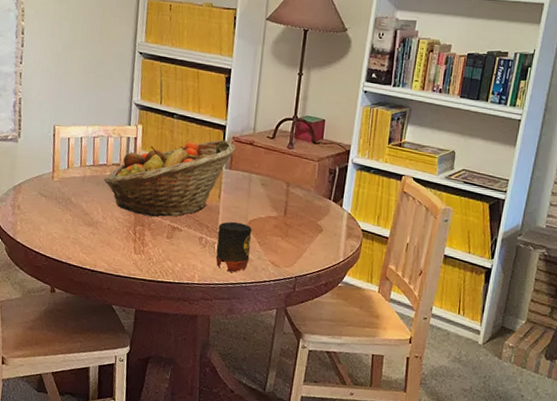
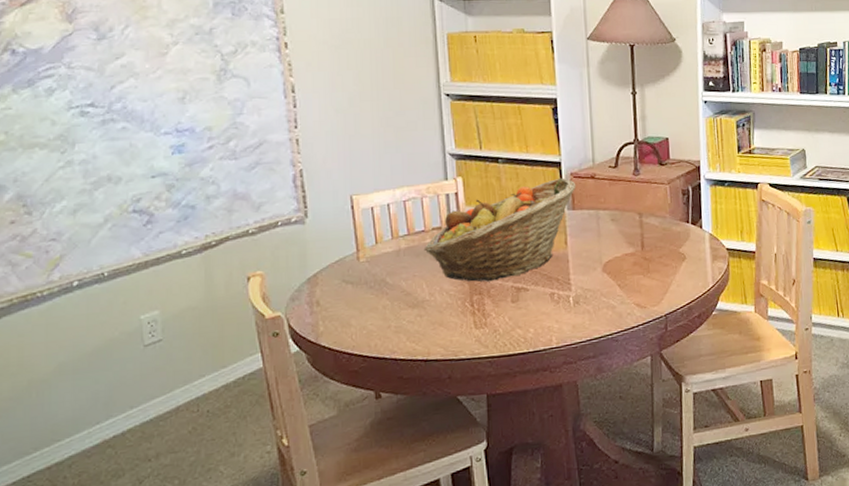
mug: present [216,221,252,272] -> none [570,267,611,326]

